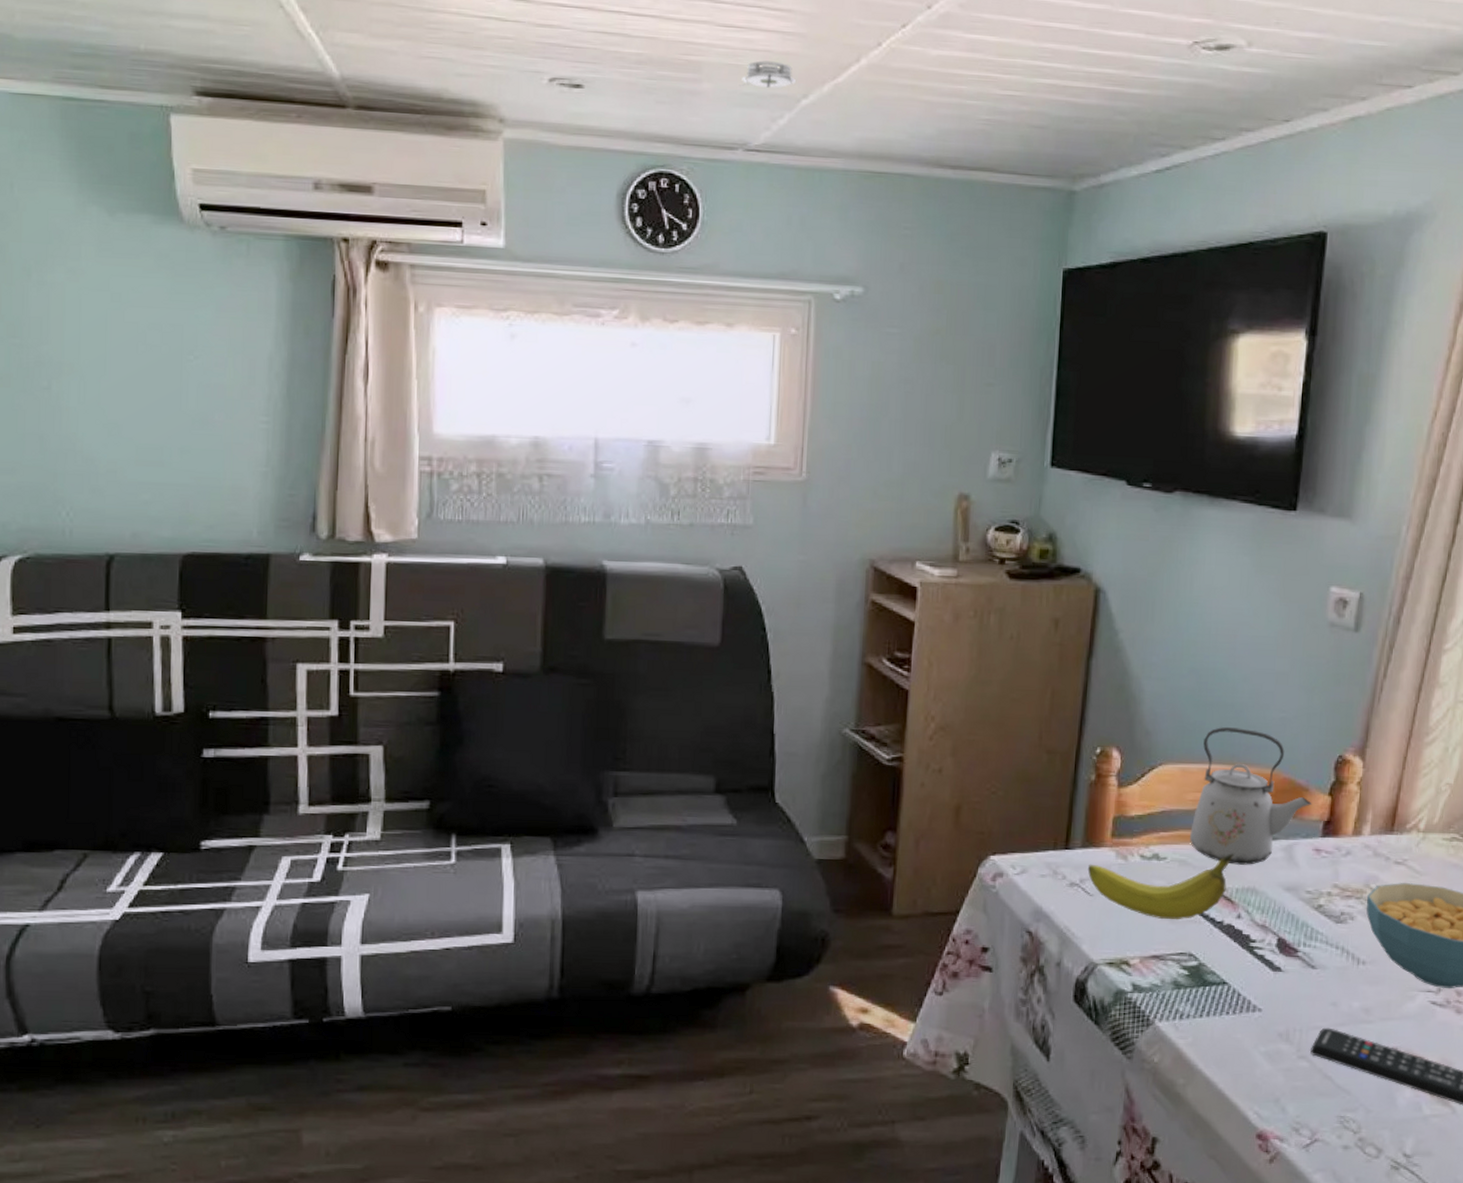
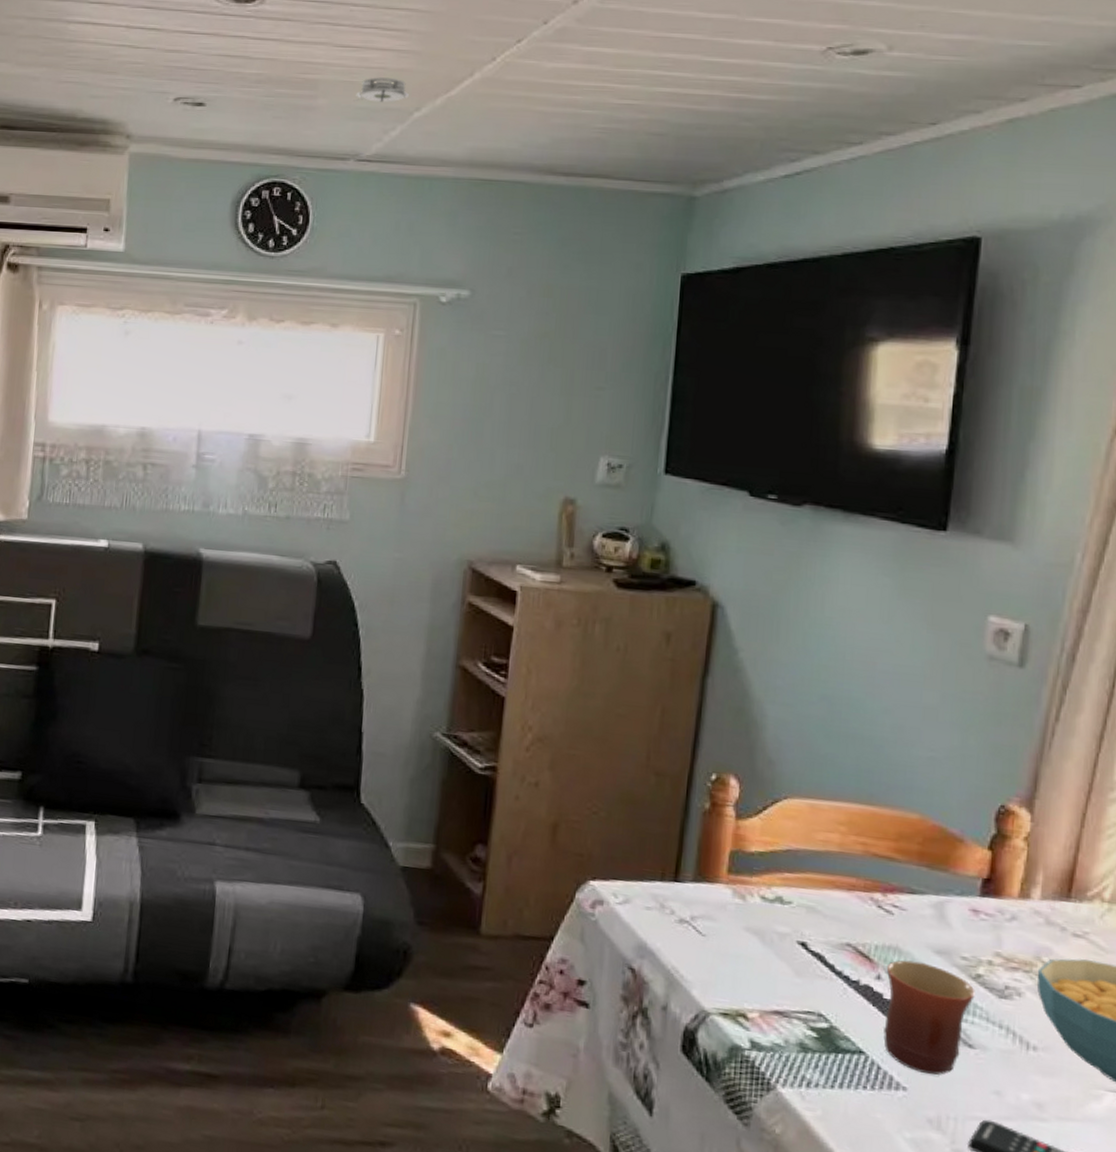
fruit: present [1087,853,1234,919] -> none [699,900,873,974]
kettle: present [1189,726,1312,865] -> none [819,762,968,920]
mug: none [1243,899,1317,996] -> present [883,960,975,1076]

